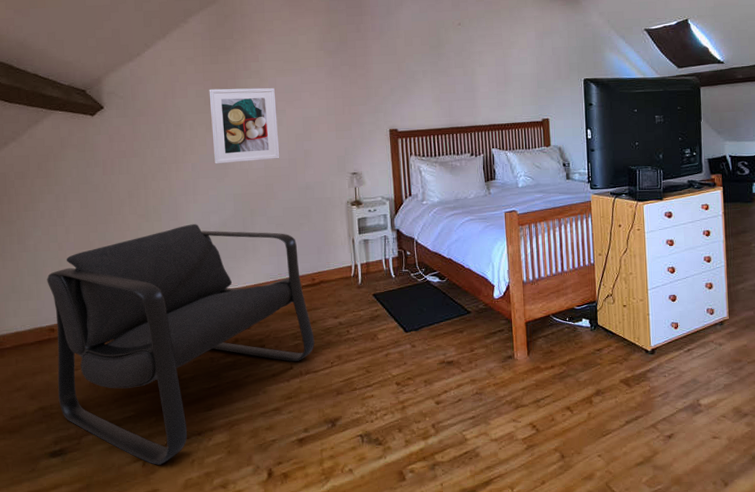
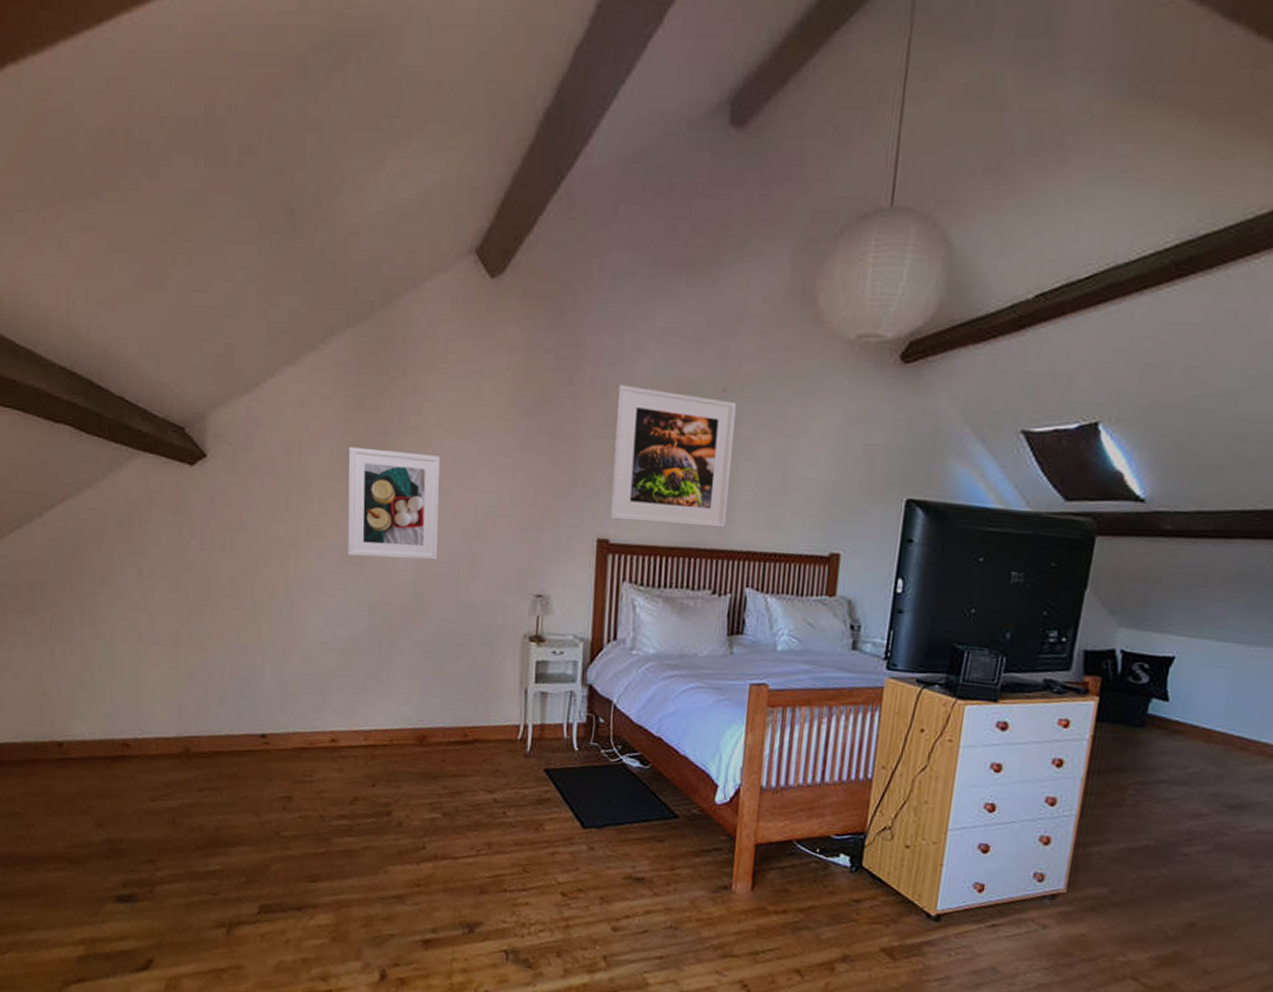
armchair: present [47,224,315,465] -> none [123,634,459,937]
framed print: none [391,28,473,115] -> present [609,384,736,528]

